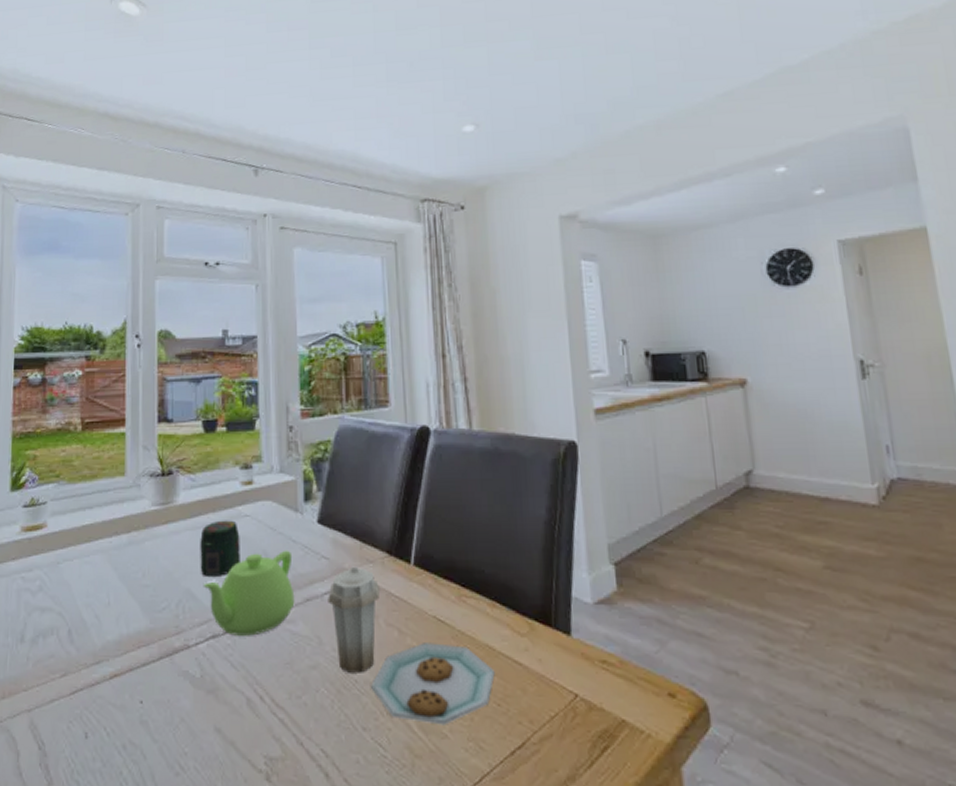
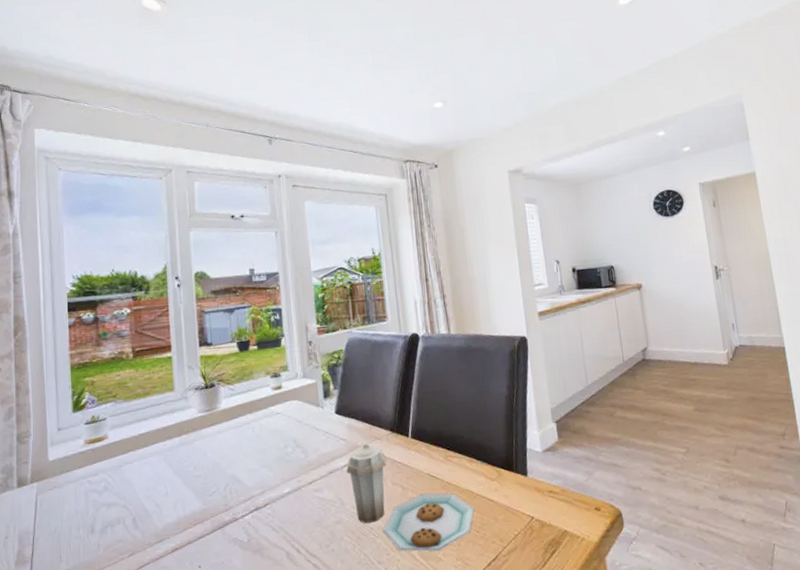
jar: present [200,520,240,576] -> none [241,418,275,464]
teapot: present [203,550,295,636] -> none [245,436,321,507]

